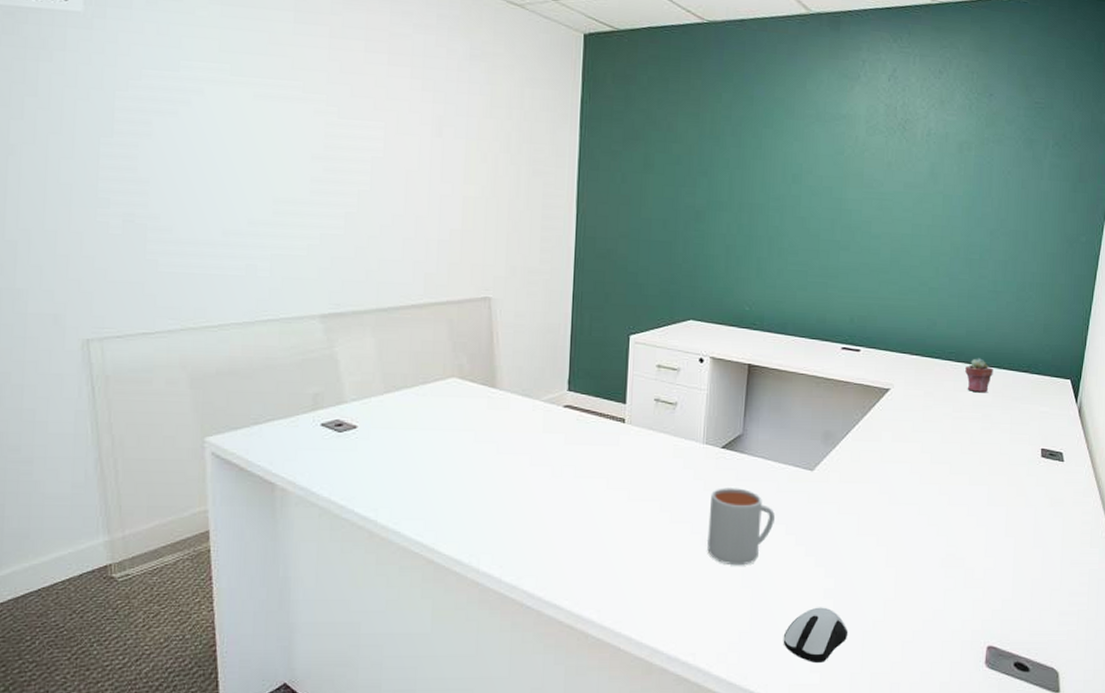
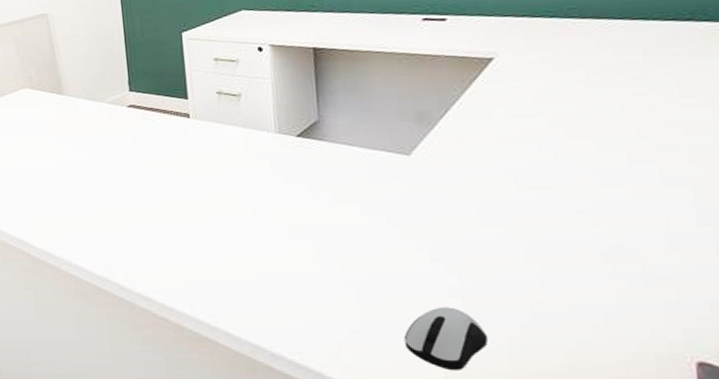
mug: present [707,488,776,566] -> none [293,177,372,260]
potted succulent: present [965,358,993,393] -> none [595,11,639,52]

